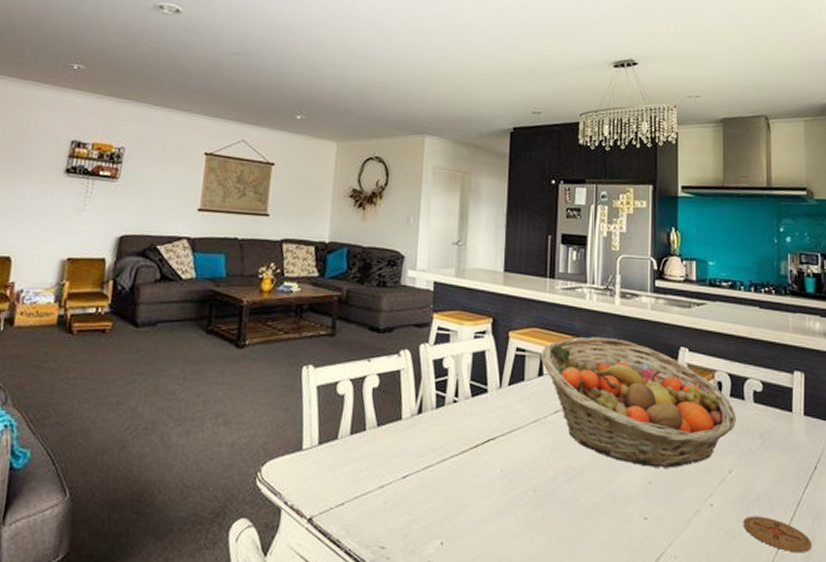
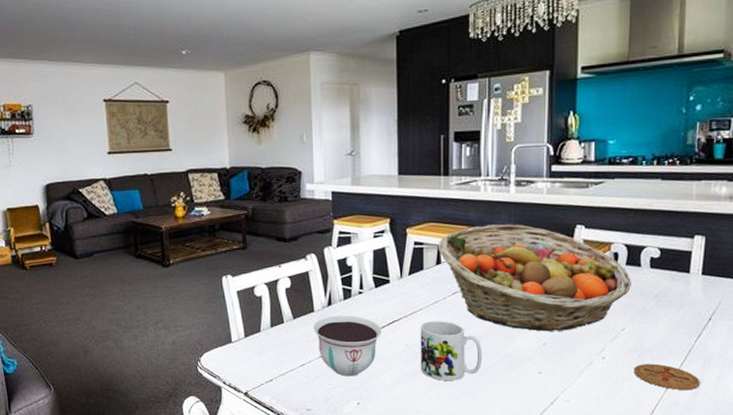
bowl: none [398,426,476,507] -> present [313,315,383,377]
mug: none [515,443,584,522] -> present [420,321,483,382]

